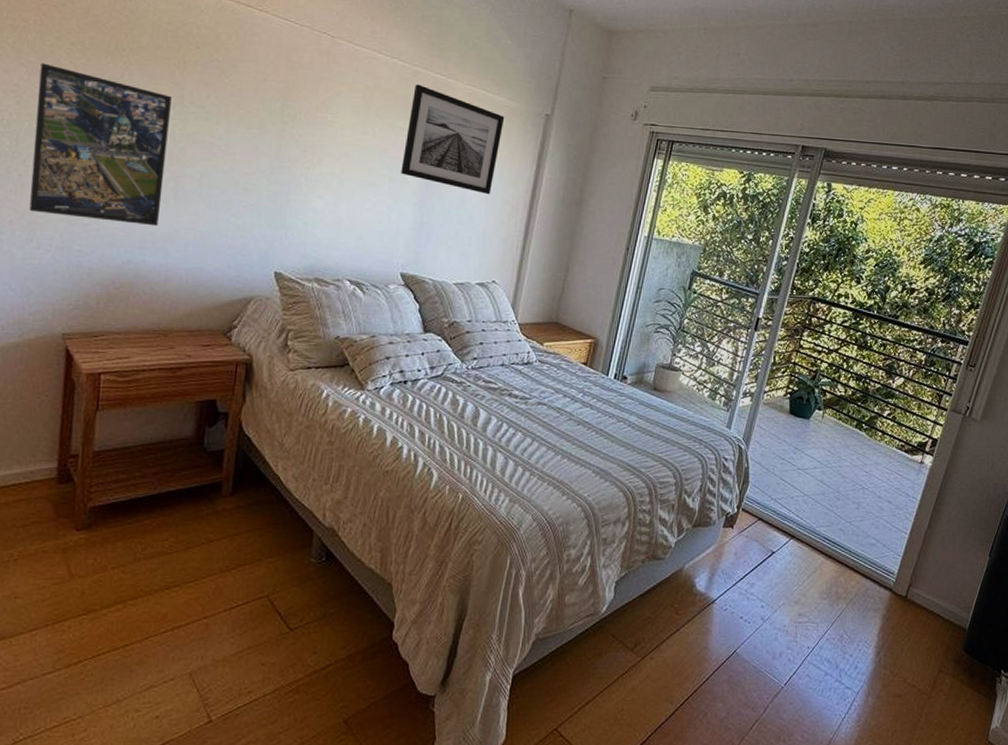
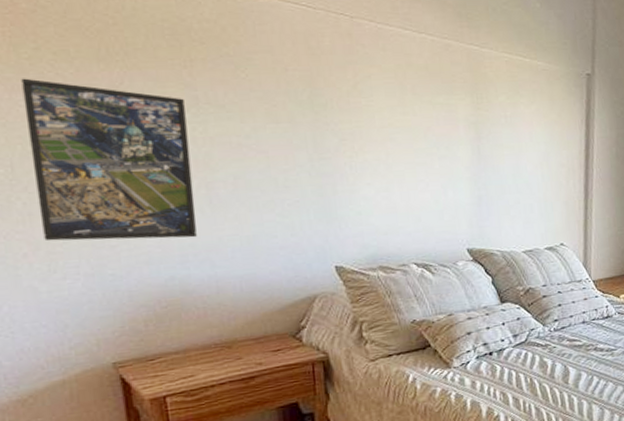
wall art: present [401,84,505,195] -> none [448,58,547,161]

